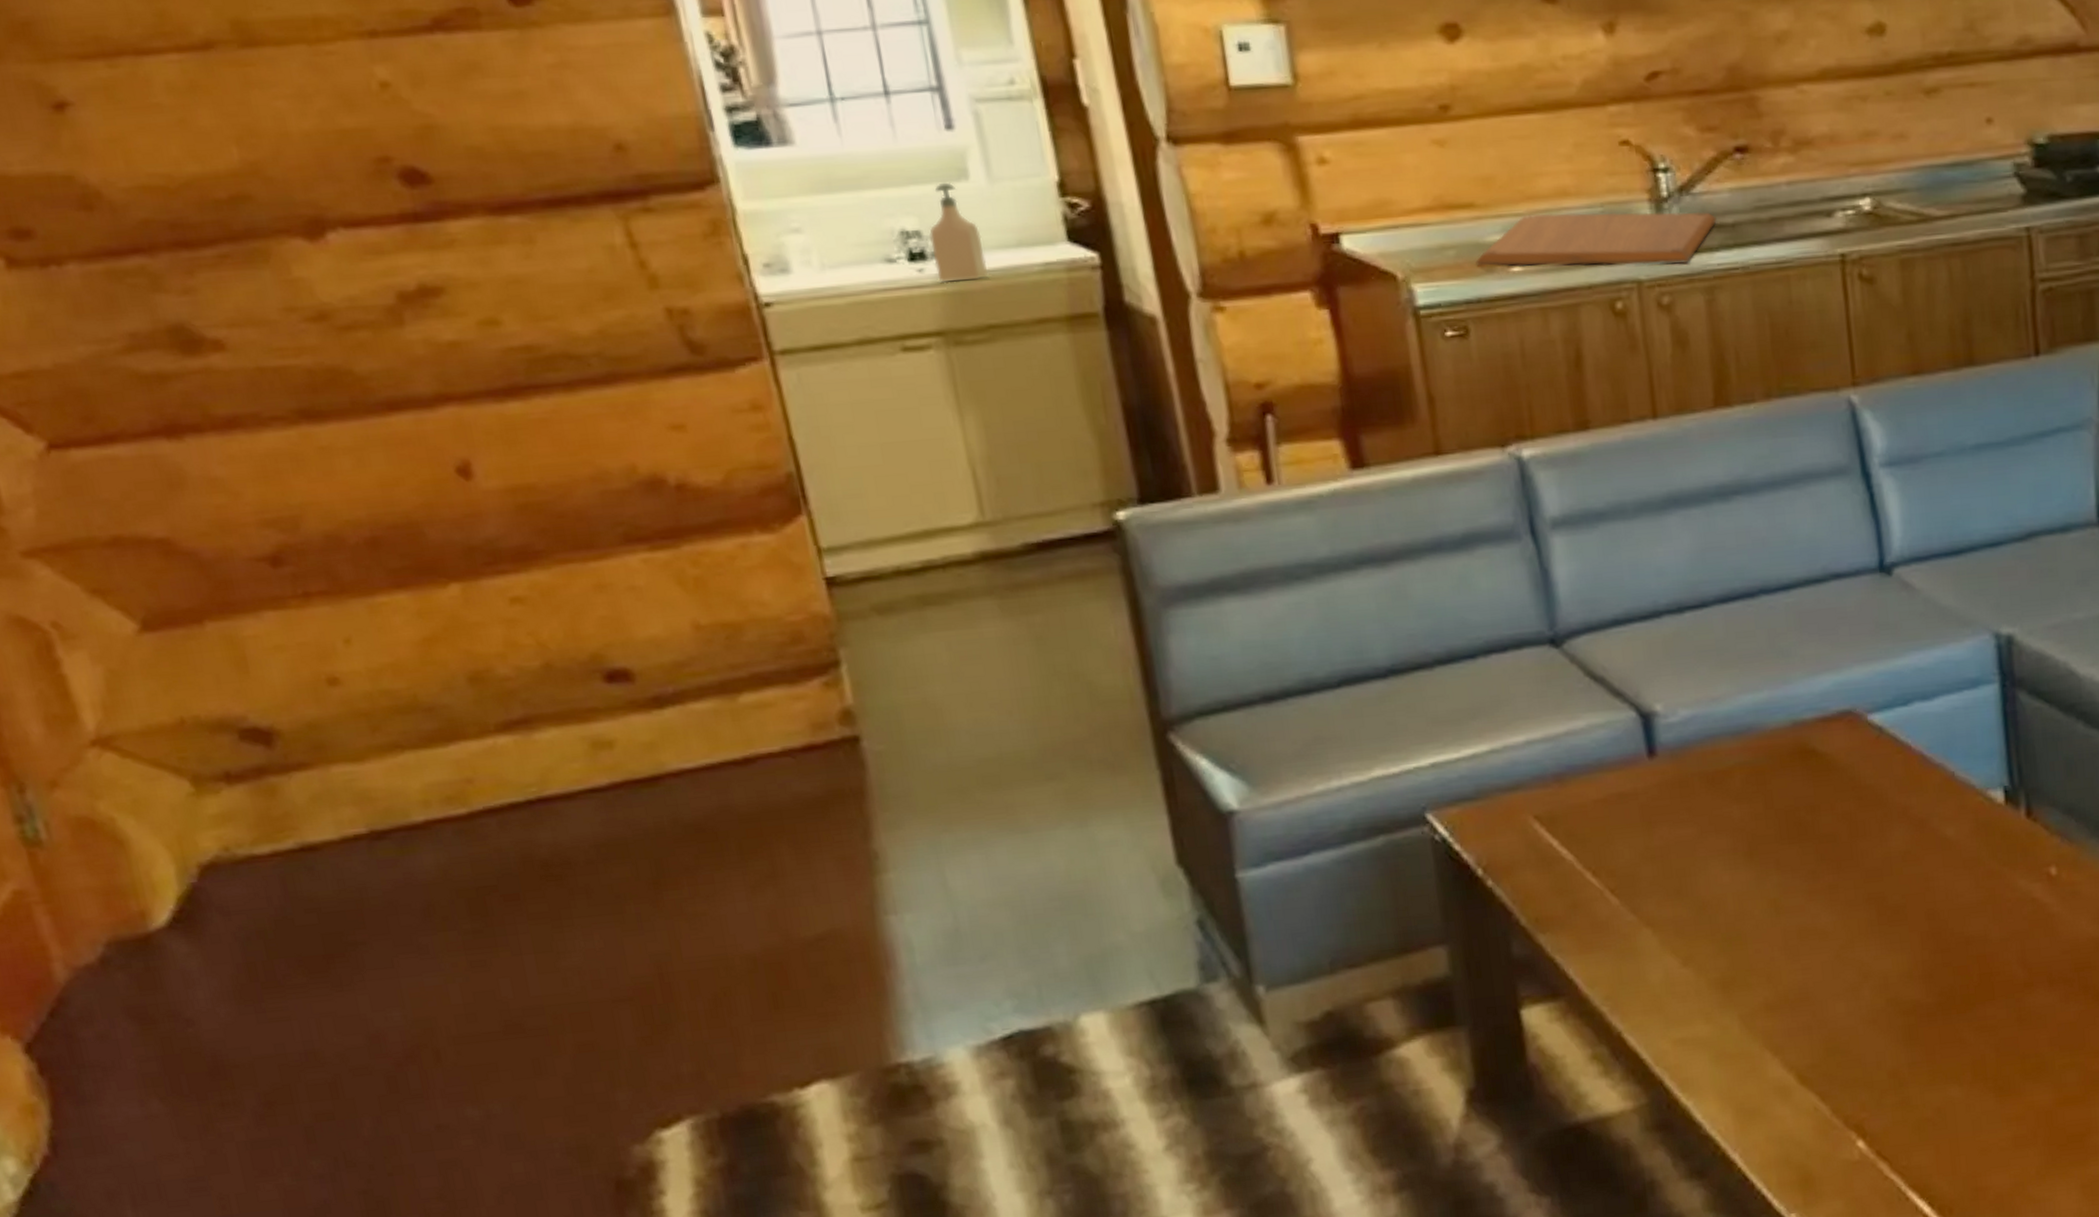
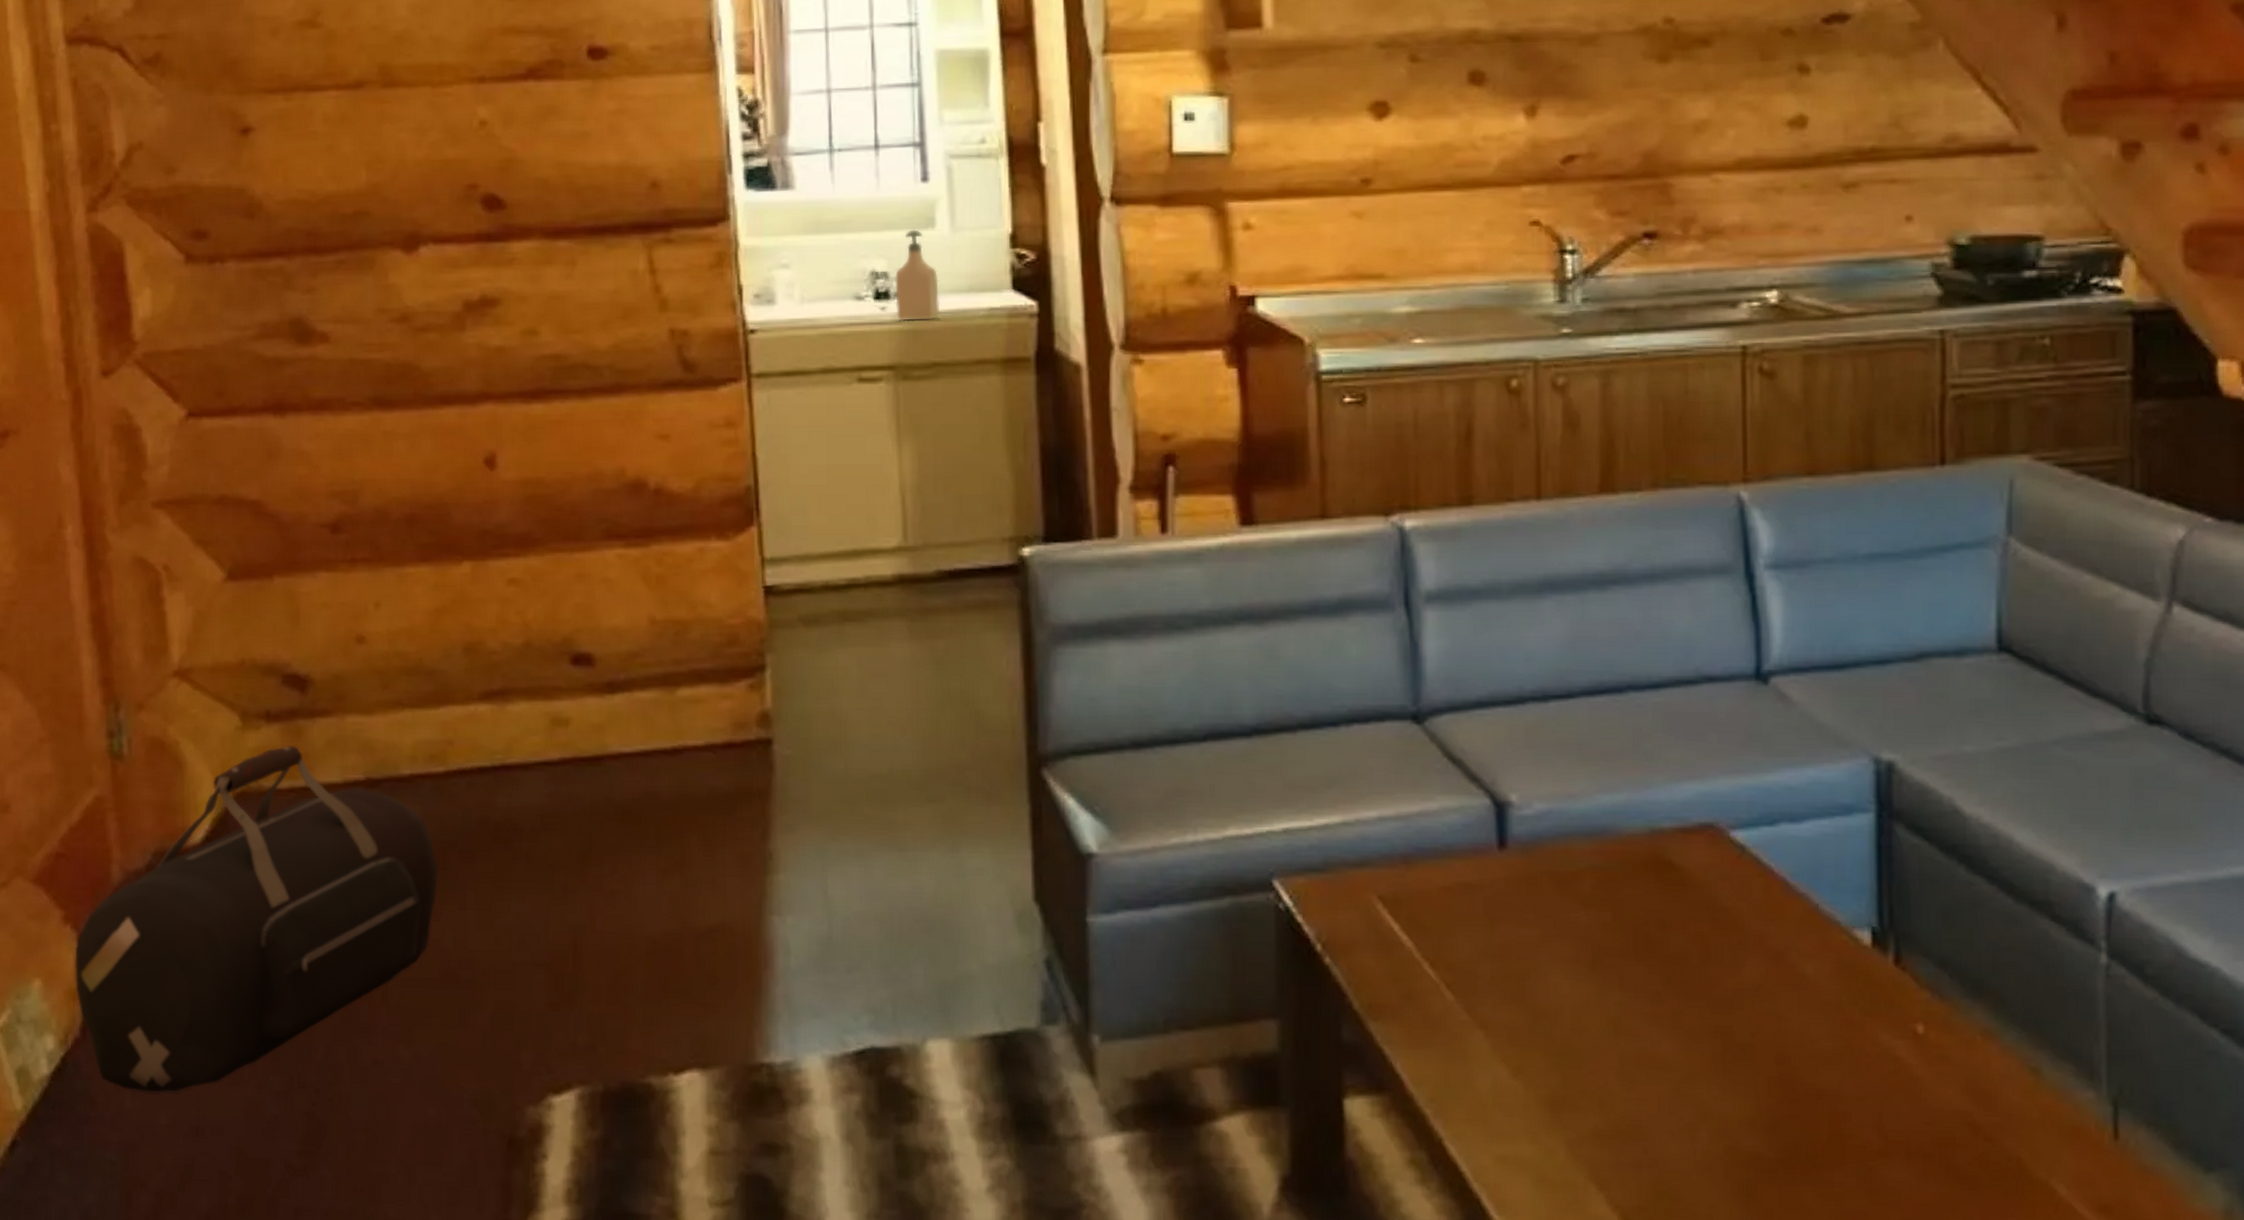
duffel bag: none [21,805,483,1201] -> present [74,745,438,1093]
chopping board: present [1474,212,1718,267] -> none [1378,288,1620,347]

